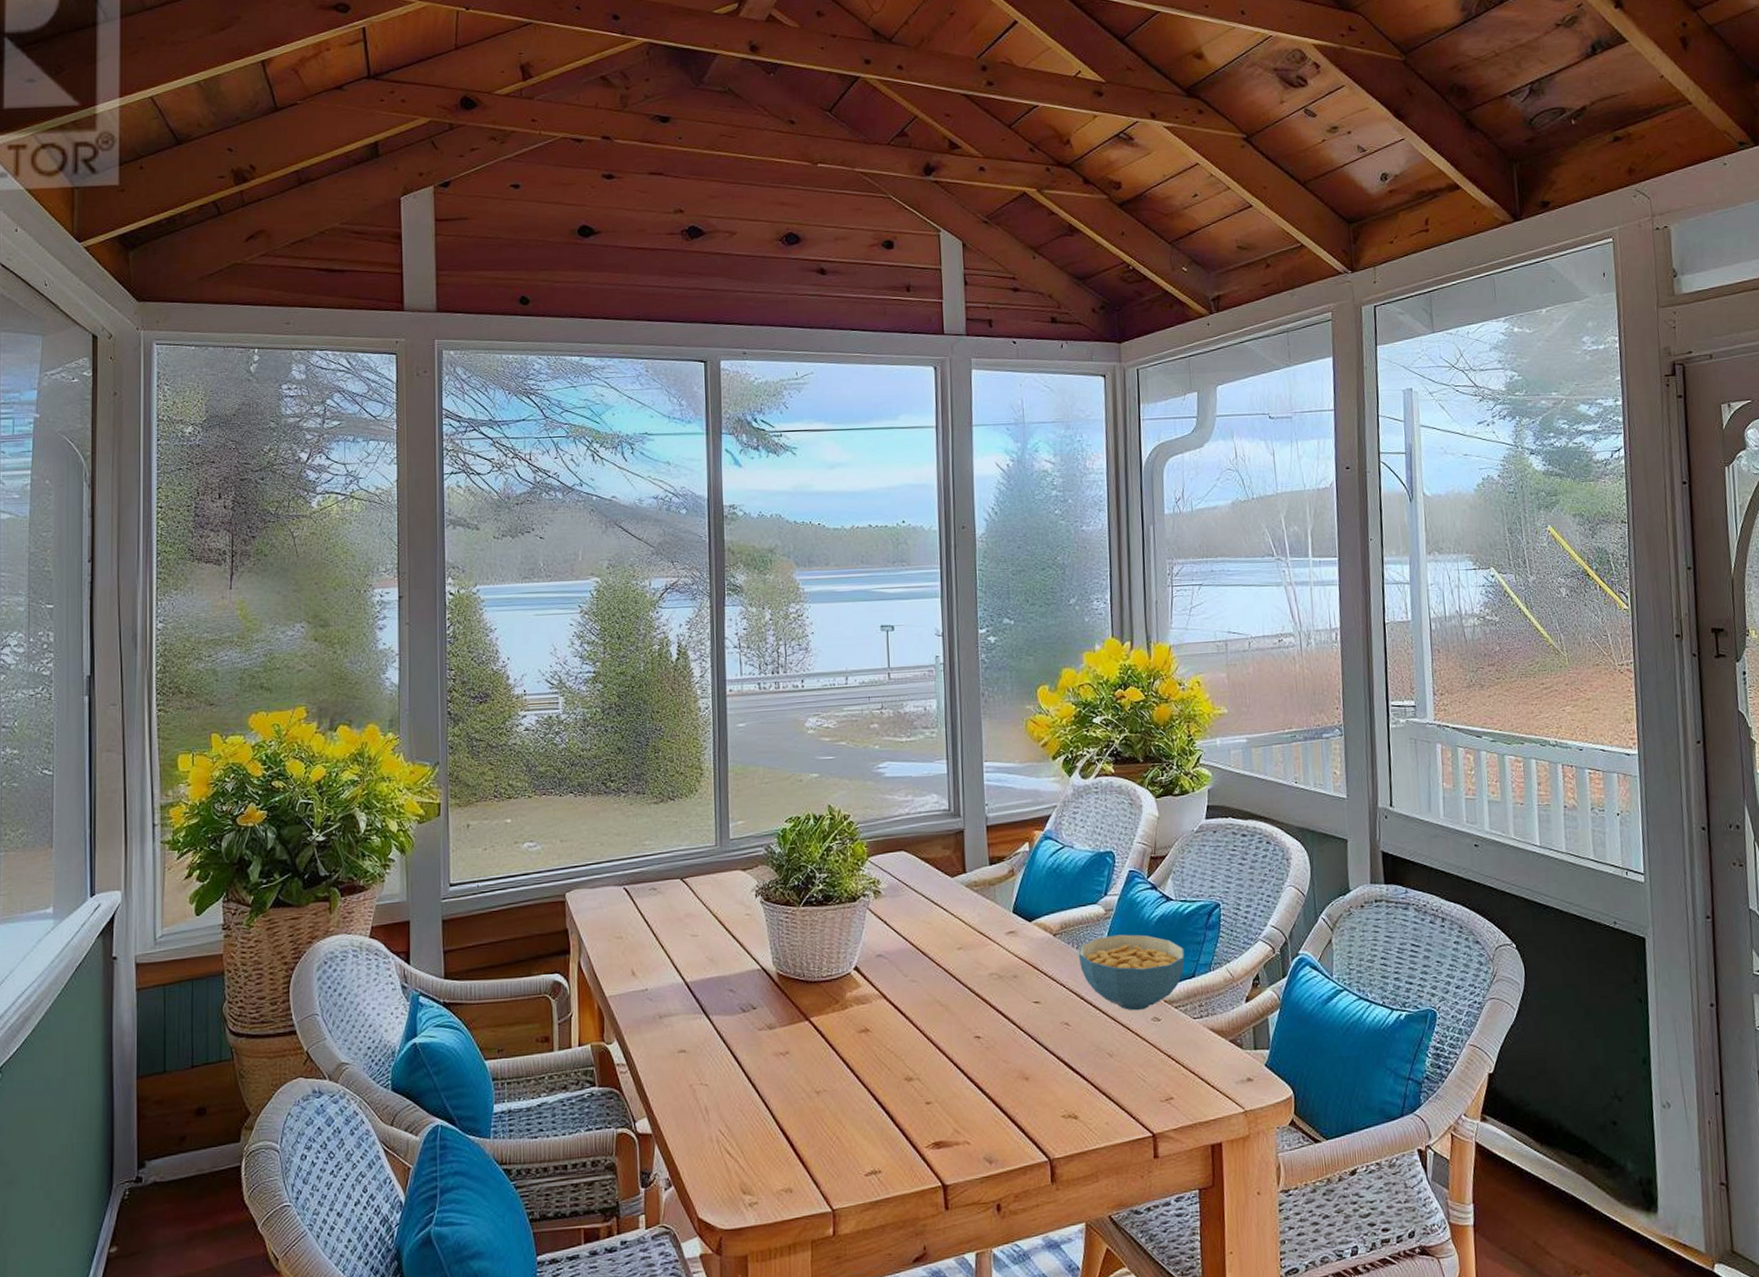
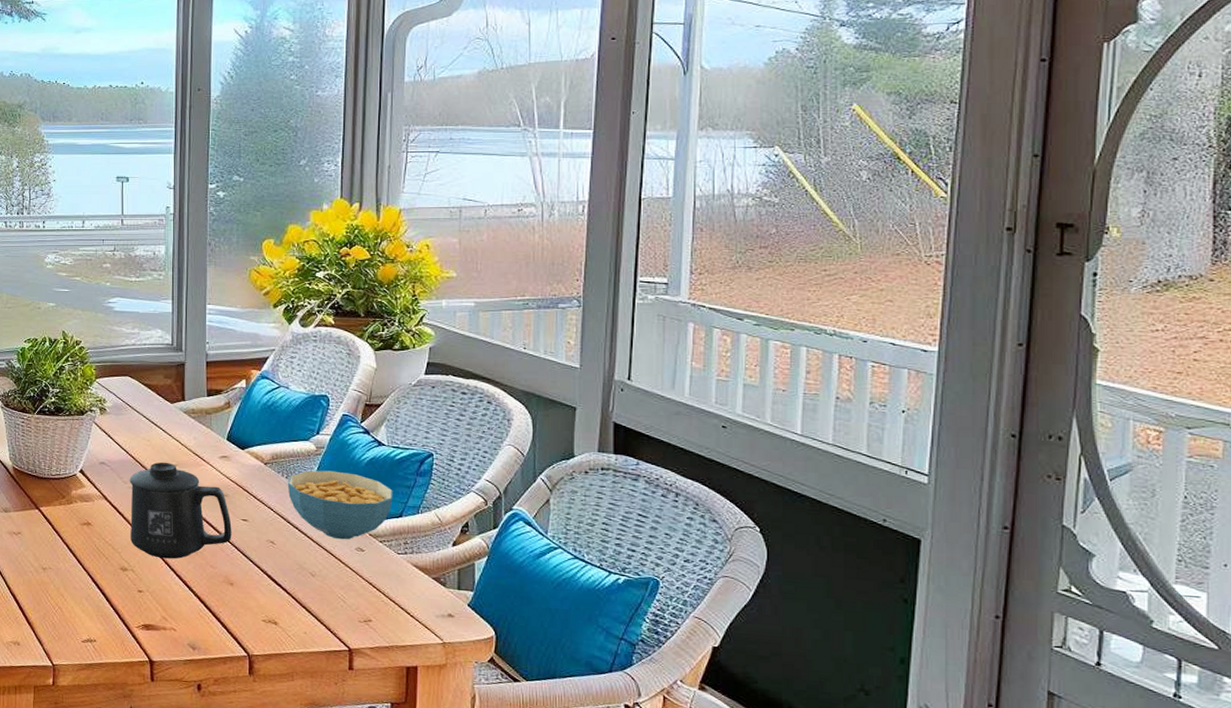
mug: none [910,946,1024,1060] -> present [129,462,232,559]

